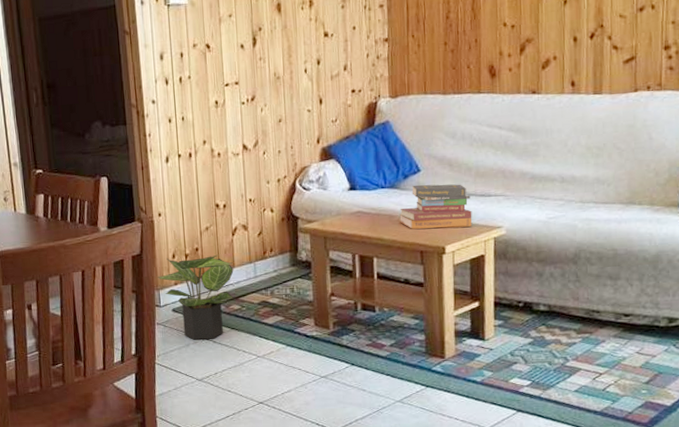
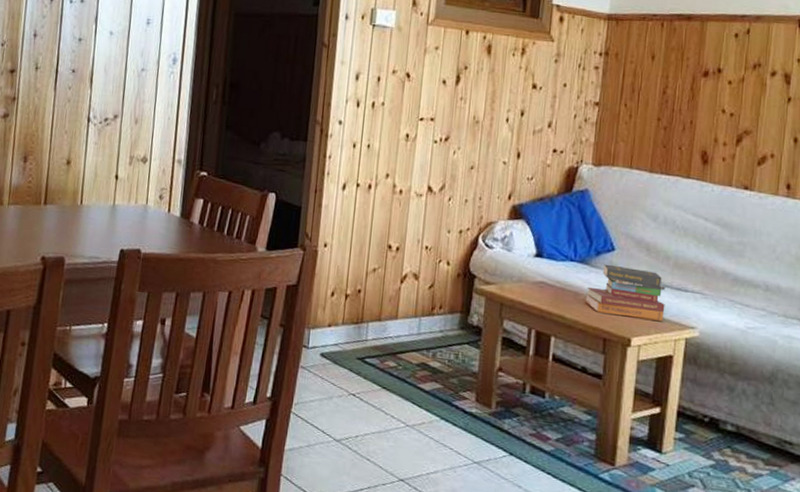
potted plant: present [158,254,234,340] -> none [311,294,397,396]

